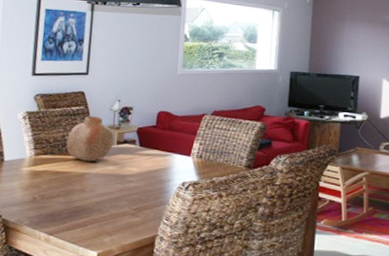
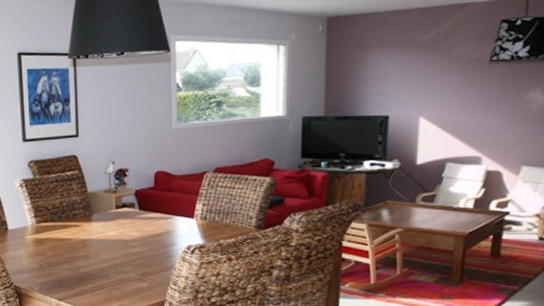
vase: present [66,116,115,162] -> none [65,180,112,228]

